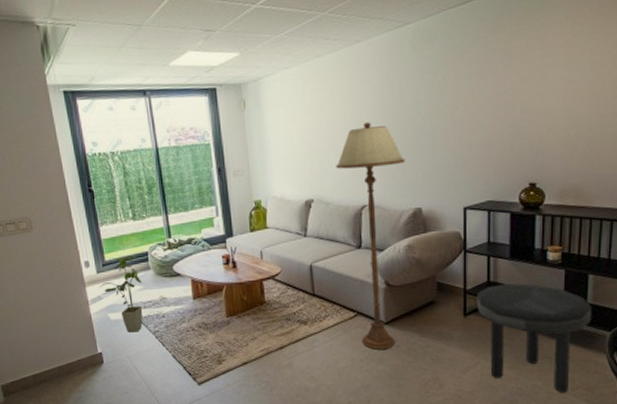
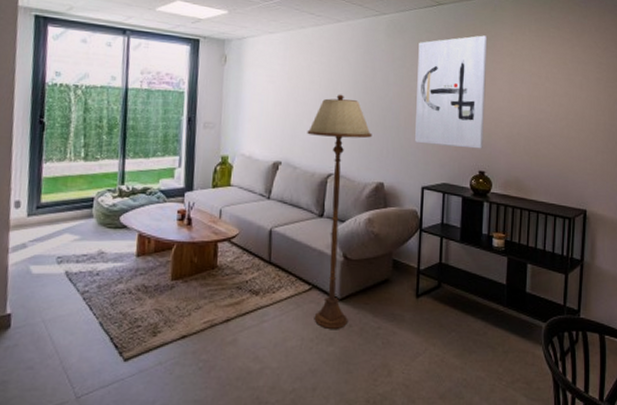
house plant: present [100,255,143,333] -> none [27,199,80,291]
wall art: none [451,26,536,163] -> present [415,35,488,149]
side table: present [476,283,592,393] -> none [428,267,530,386]

